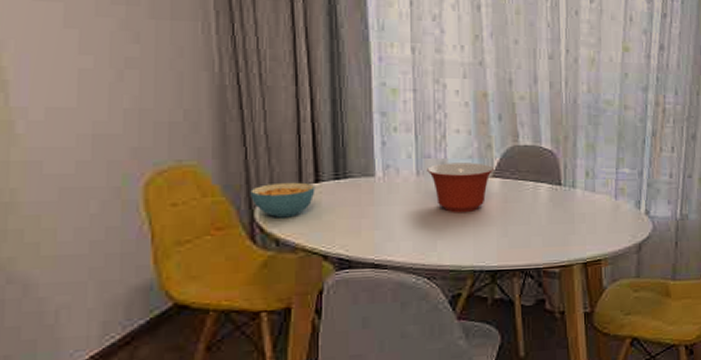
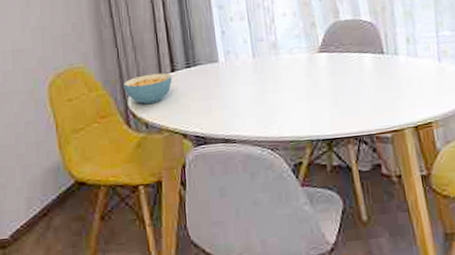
mixing bowl: present [427,163,494,213] -> none [261,41,320,89]

